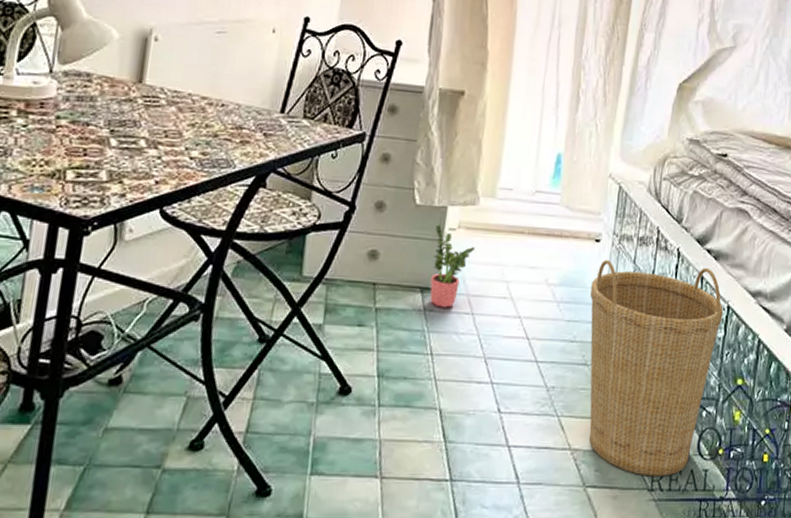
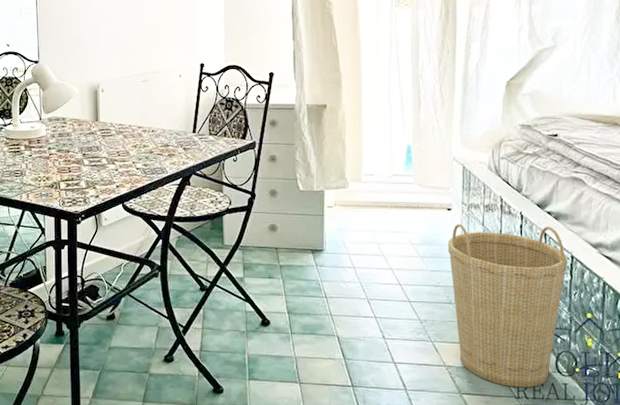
potted plant: present [430,224,476,308] -> none [317,204,350,264]

